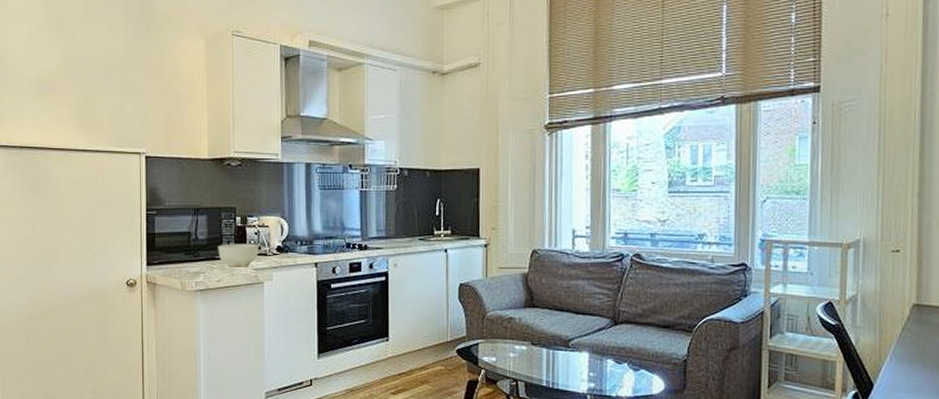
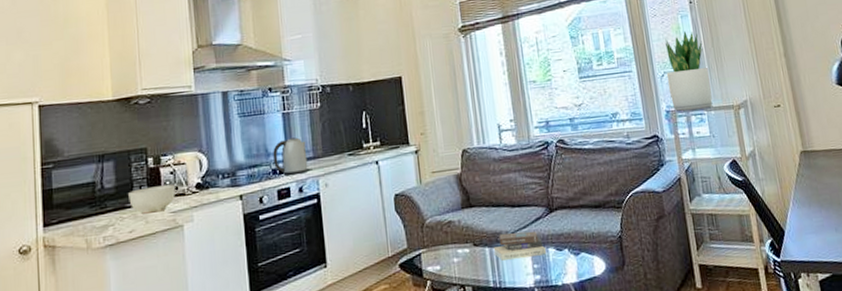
kettle: none [348,216,380,252] -> present [273,137,309,177]
books: none [551,337,605,366] -> present [493,230,547,262]
planter: none [768,155,821,243] -> present [665,31,713,111]

